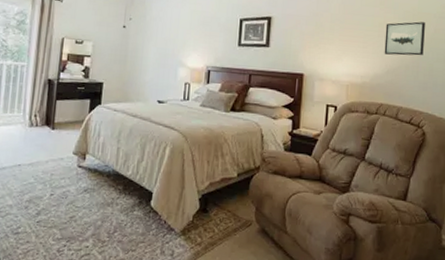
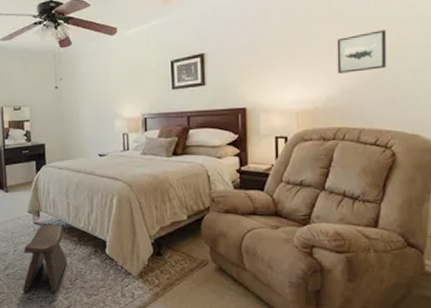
stool: none [52,168,109,245] -> present [22,224,68,293]

